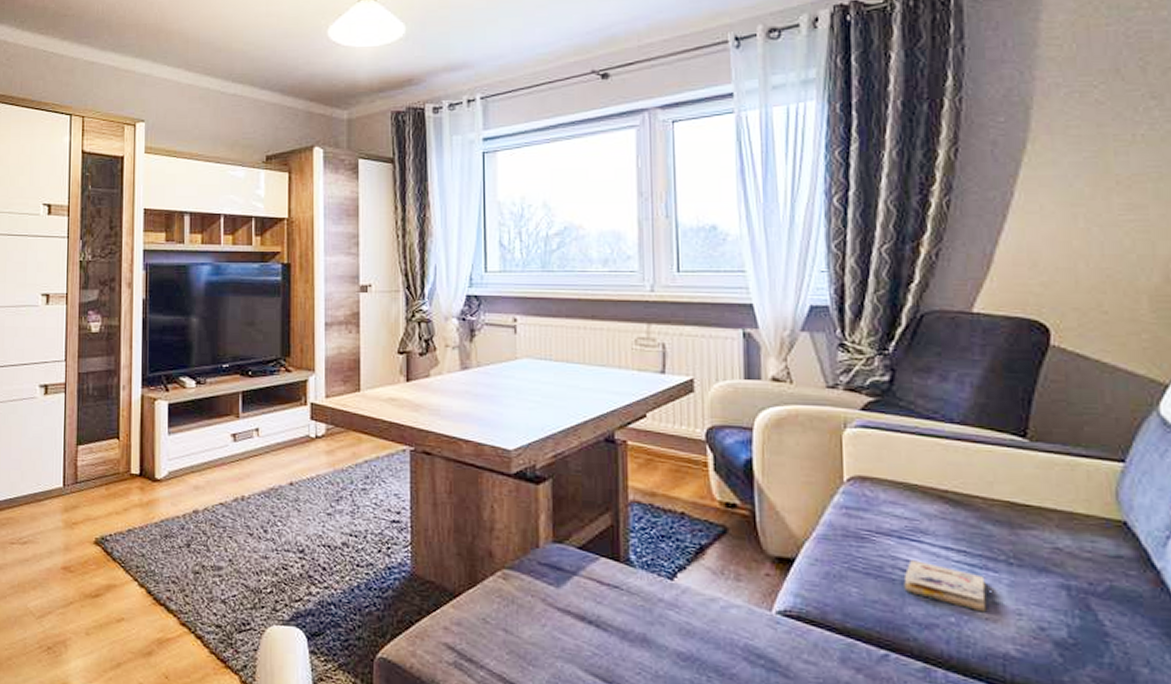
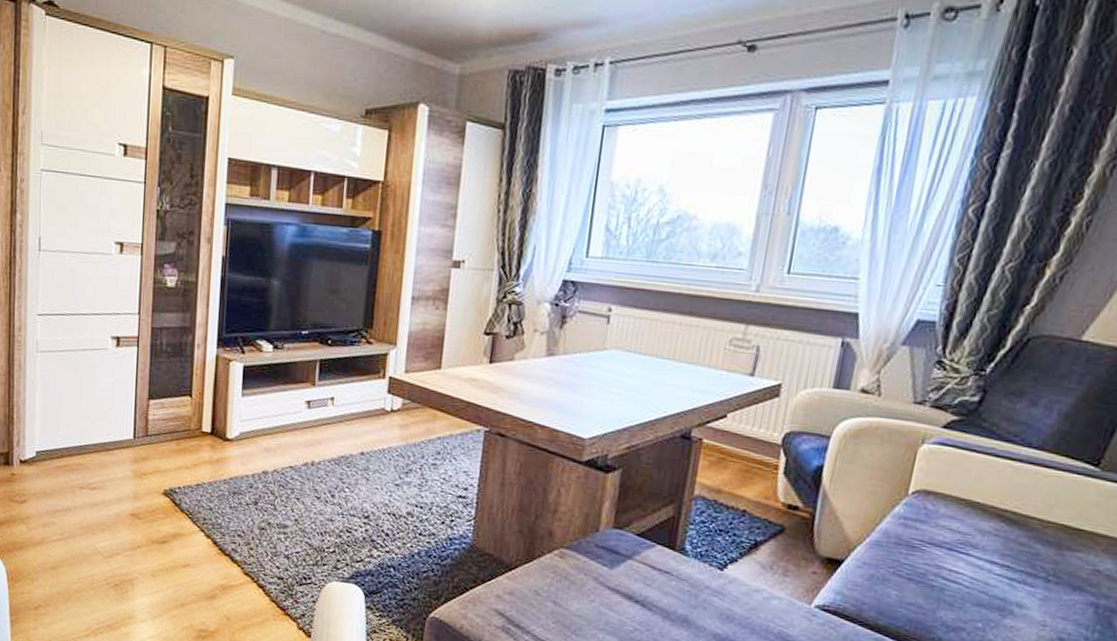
paperback book: present [903,560,1004,613] -> none [941,570,1032,621]

